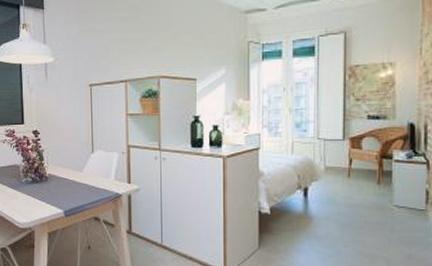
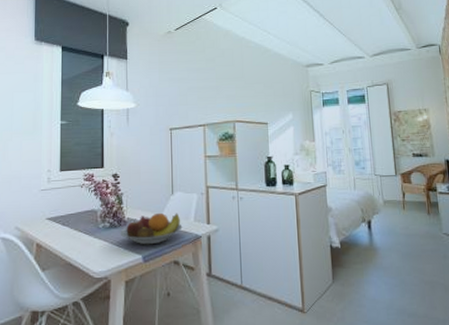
fruit bowl: none [42,170,103,201] -> present [120,212,183,245]

